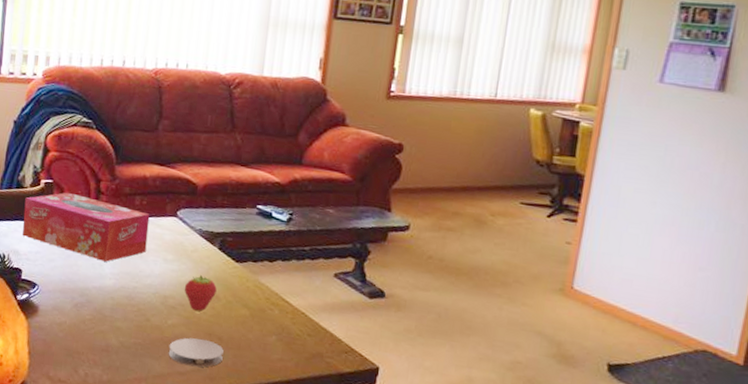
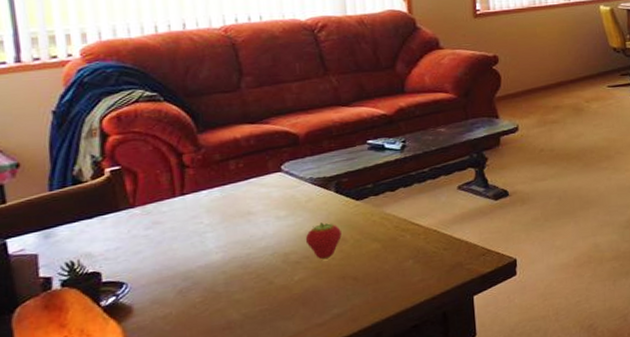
tissue box: present [22,192,150,262] -> none [87,174,254,238]
coaster: present [168,337,224,368] -> none [300,283,362,316]

